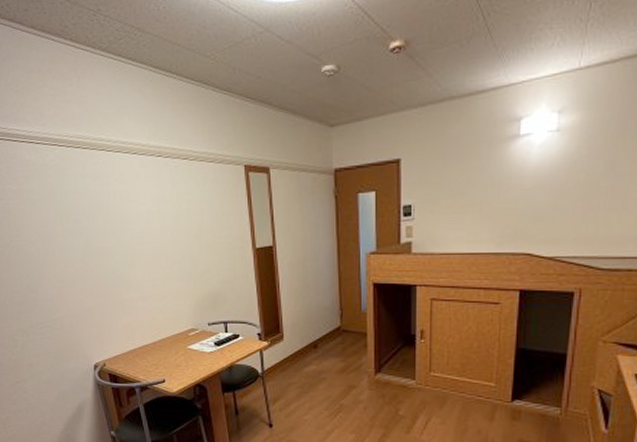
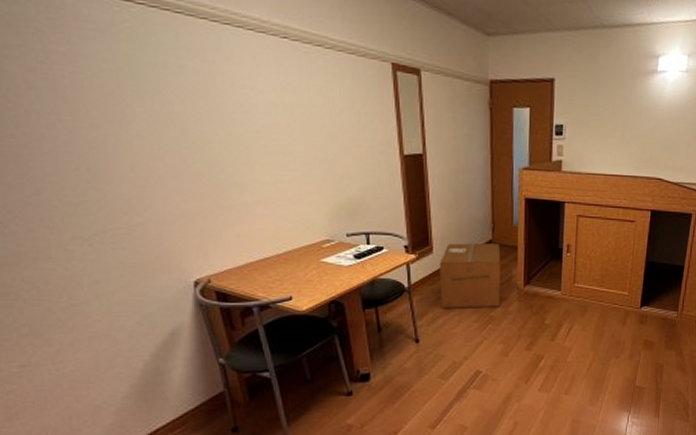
box: none [289,329,351,396] -> present [439,242,501,310]

